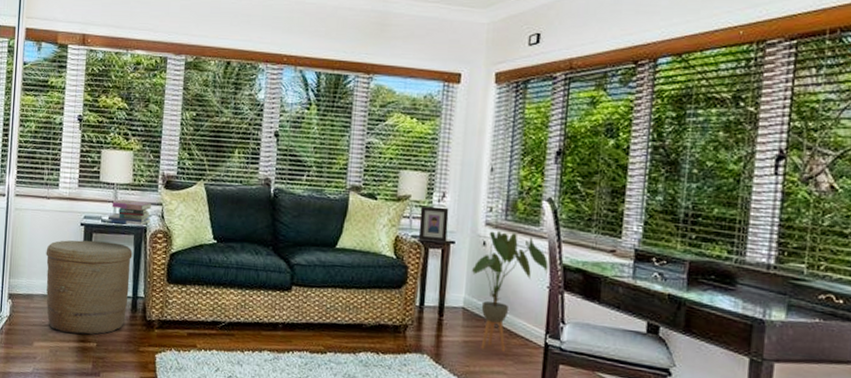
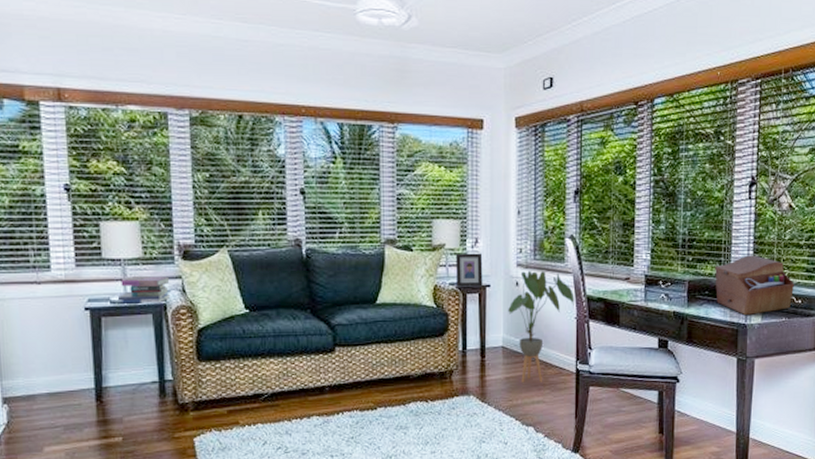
basket: present [46,240,133,335] -> none [44,325,155,432]
sewing box: none [724,239,834,310] -> present [715,255,794,316]

